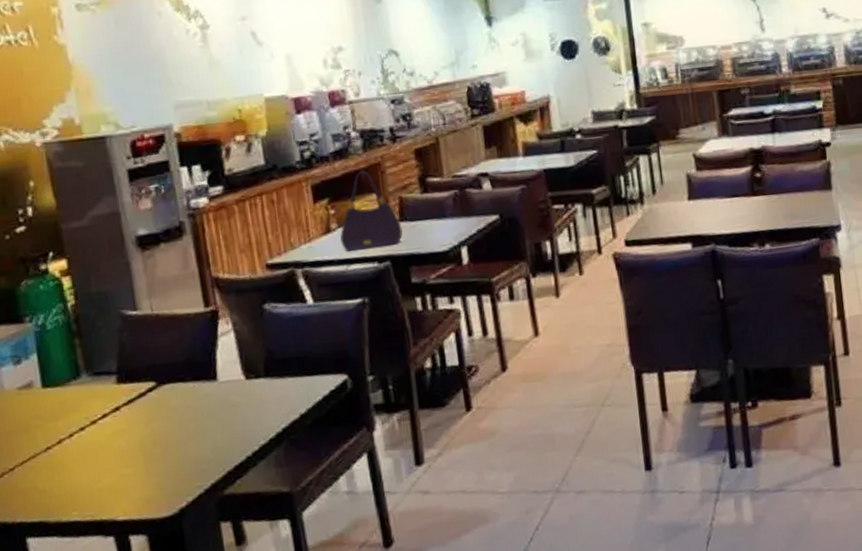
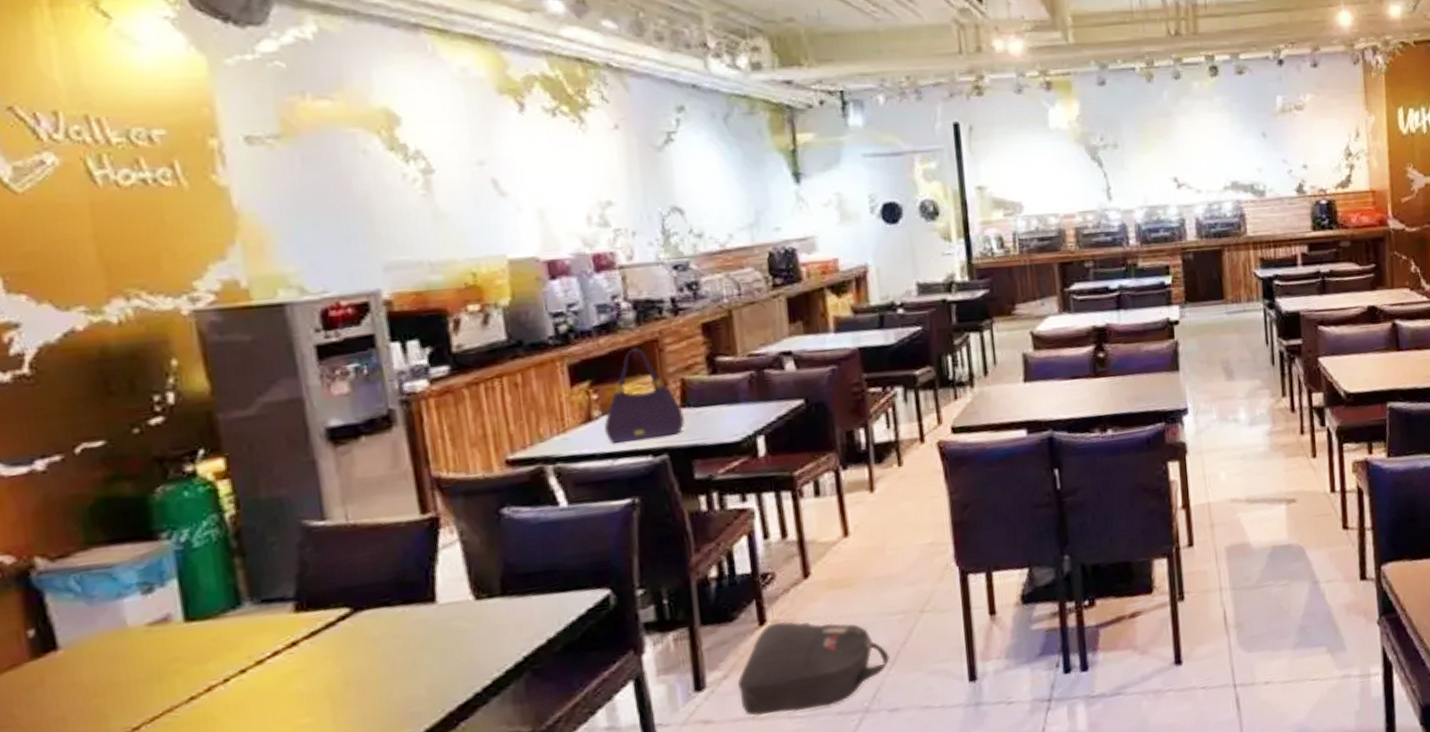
backpack: none [449,408,576,490] -> present [737,621,890,717]

